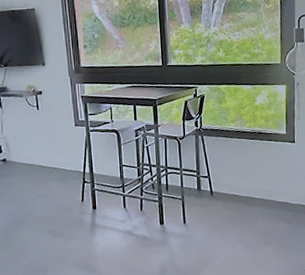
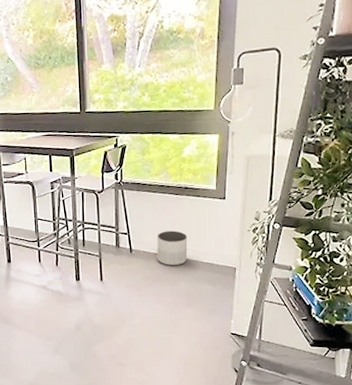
planter: none [235,172,264,207] -> present [157,230,188,266]

